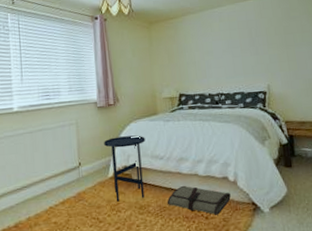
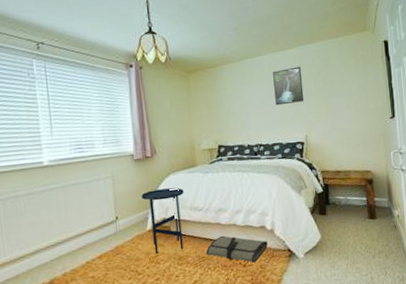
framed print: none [233,16,266,55] -> present [273,66,304,106]

